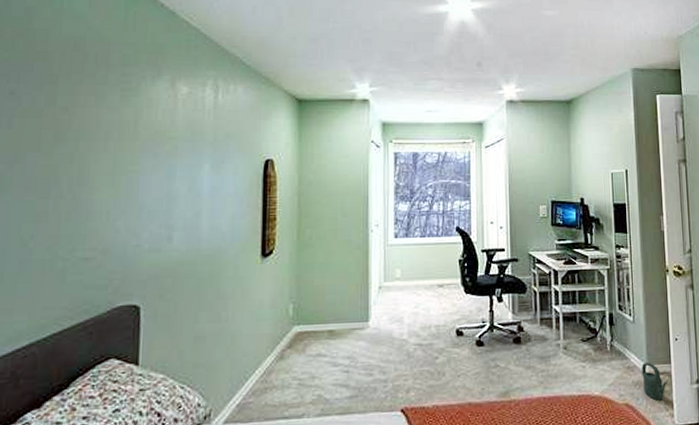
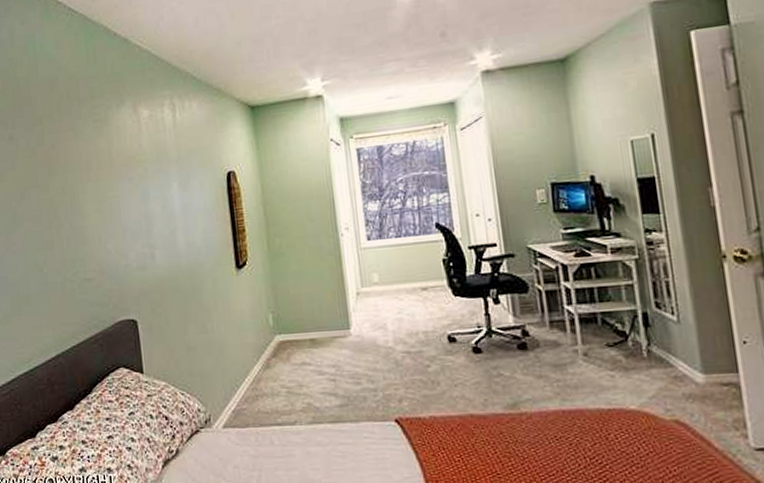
watering can: present [642,362,667,400] -> none [694,370,735,417]

